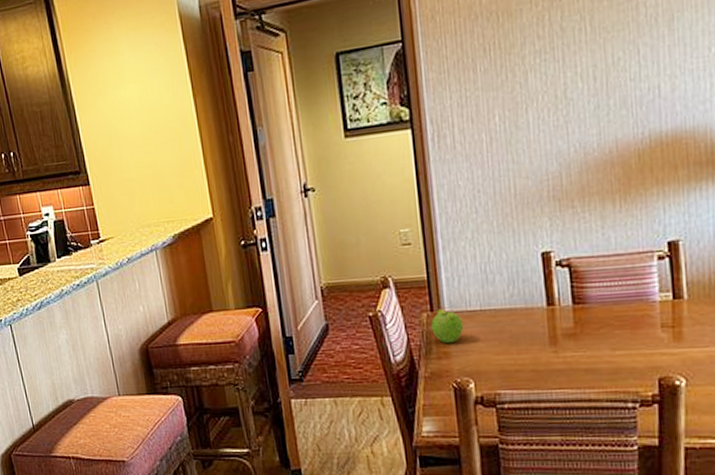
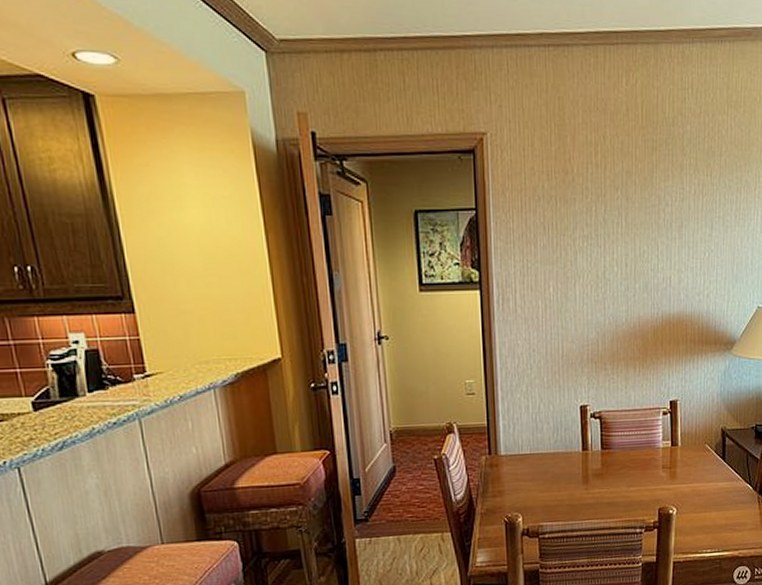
fruit: present [431,309,464,344] -> none [489,453,516,484]

